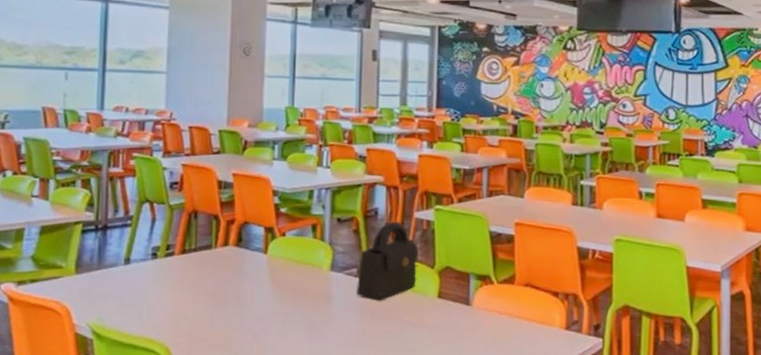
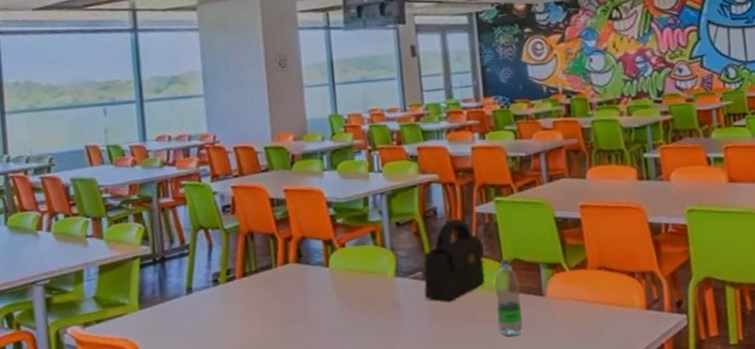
bottle: none [424,266,448,341] -> present [494,259,523,336]

